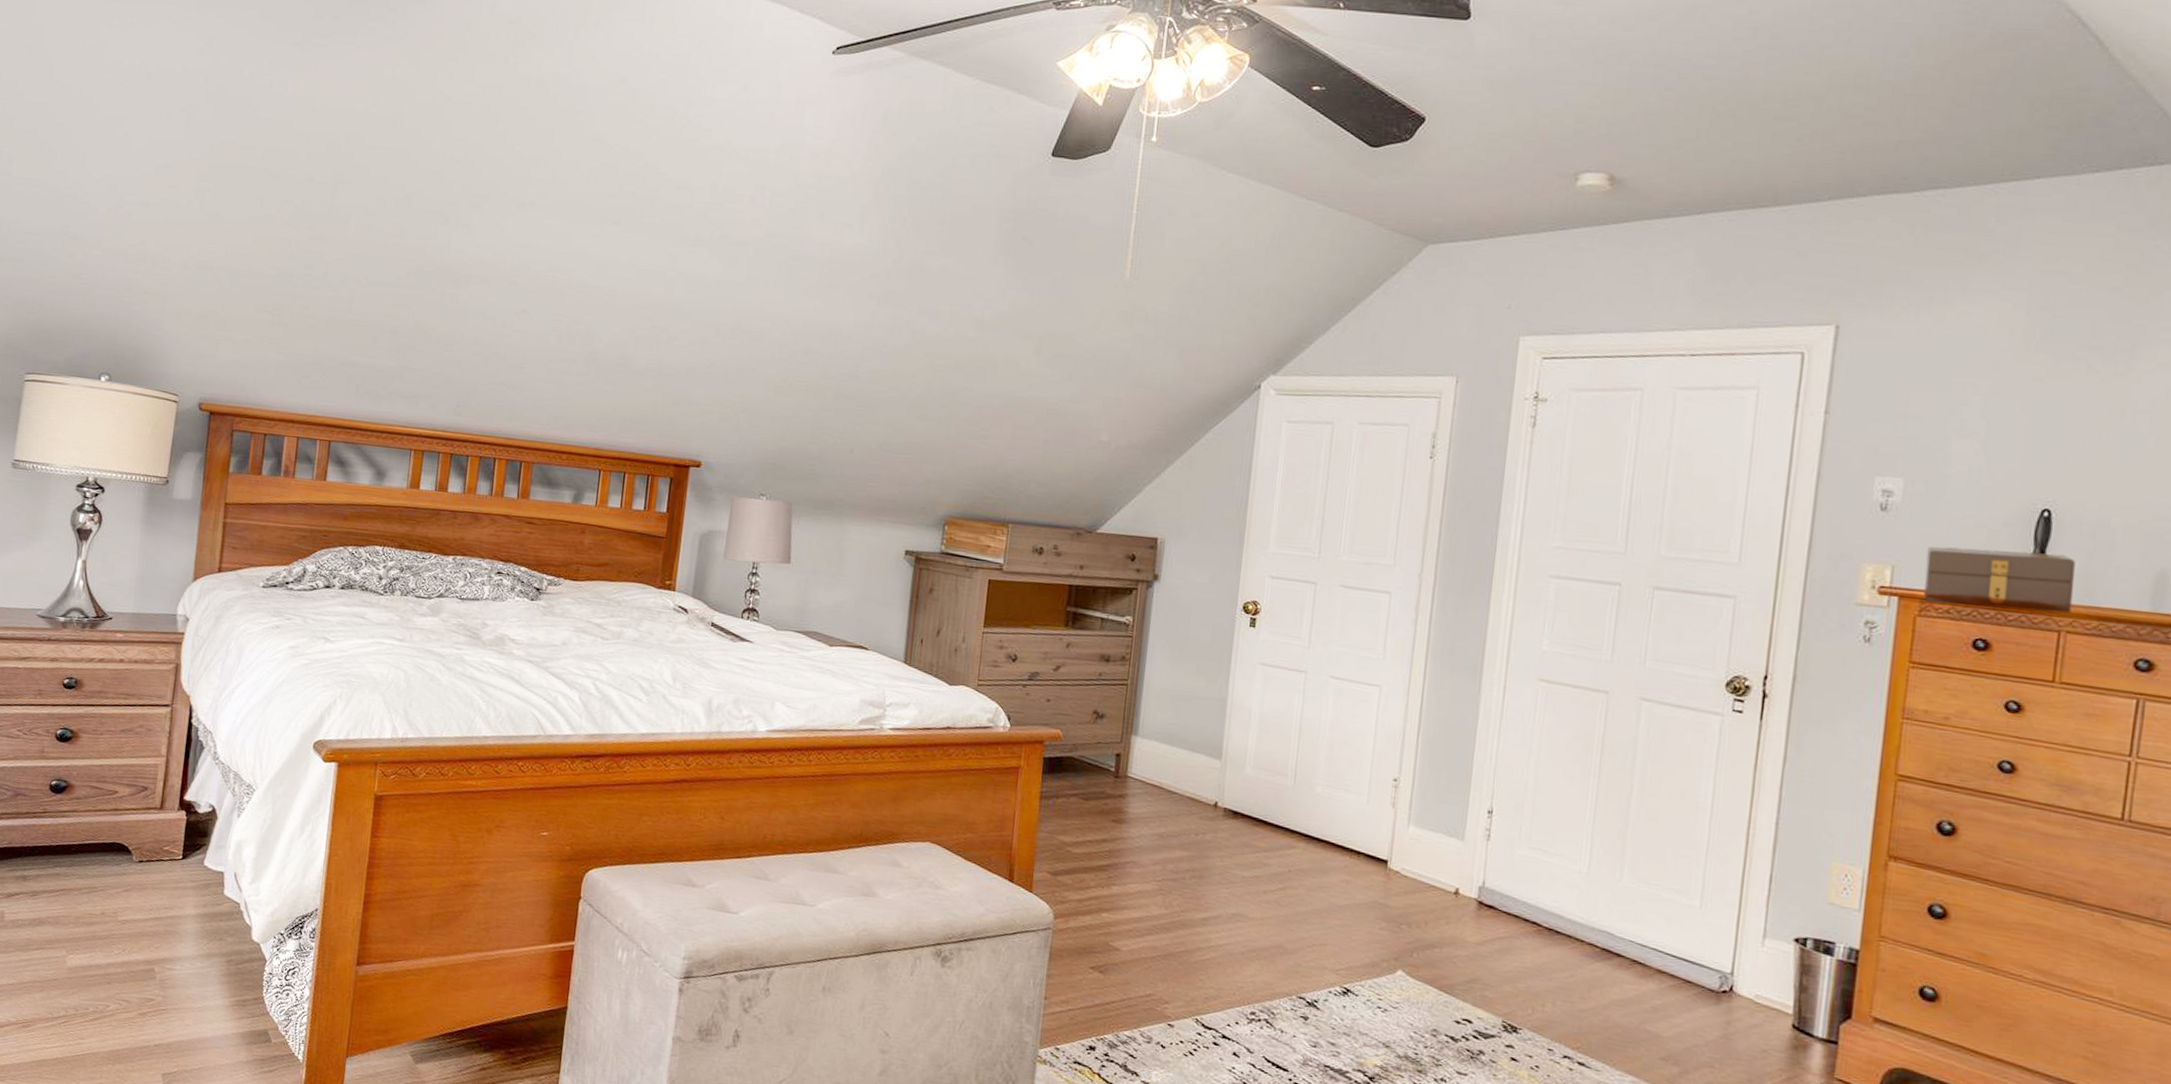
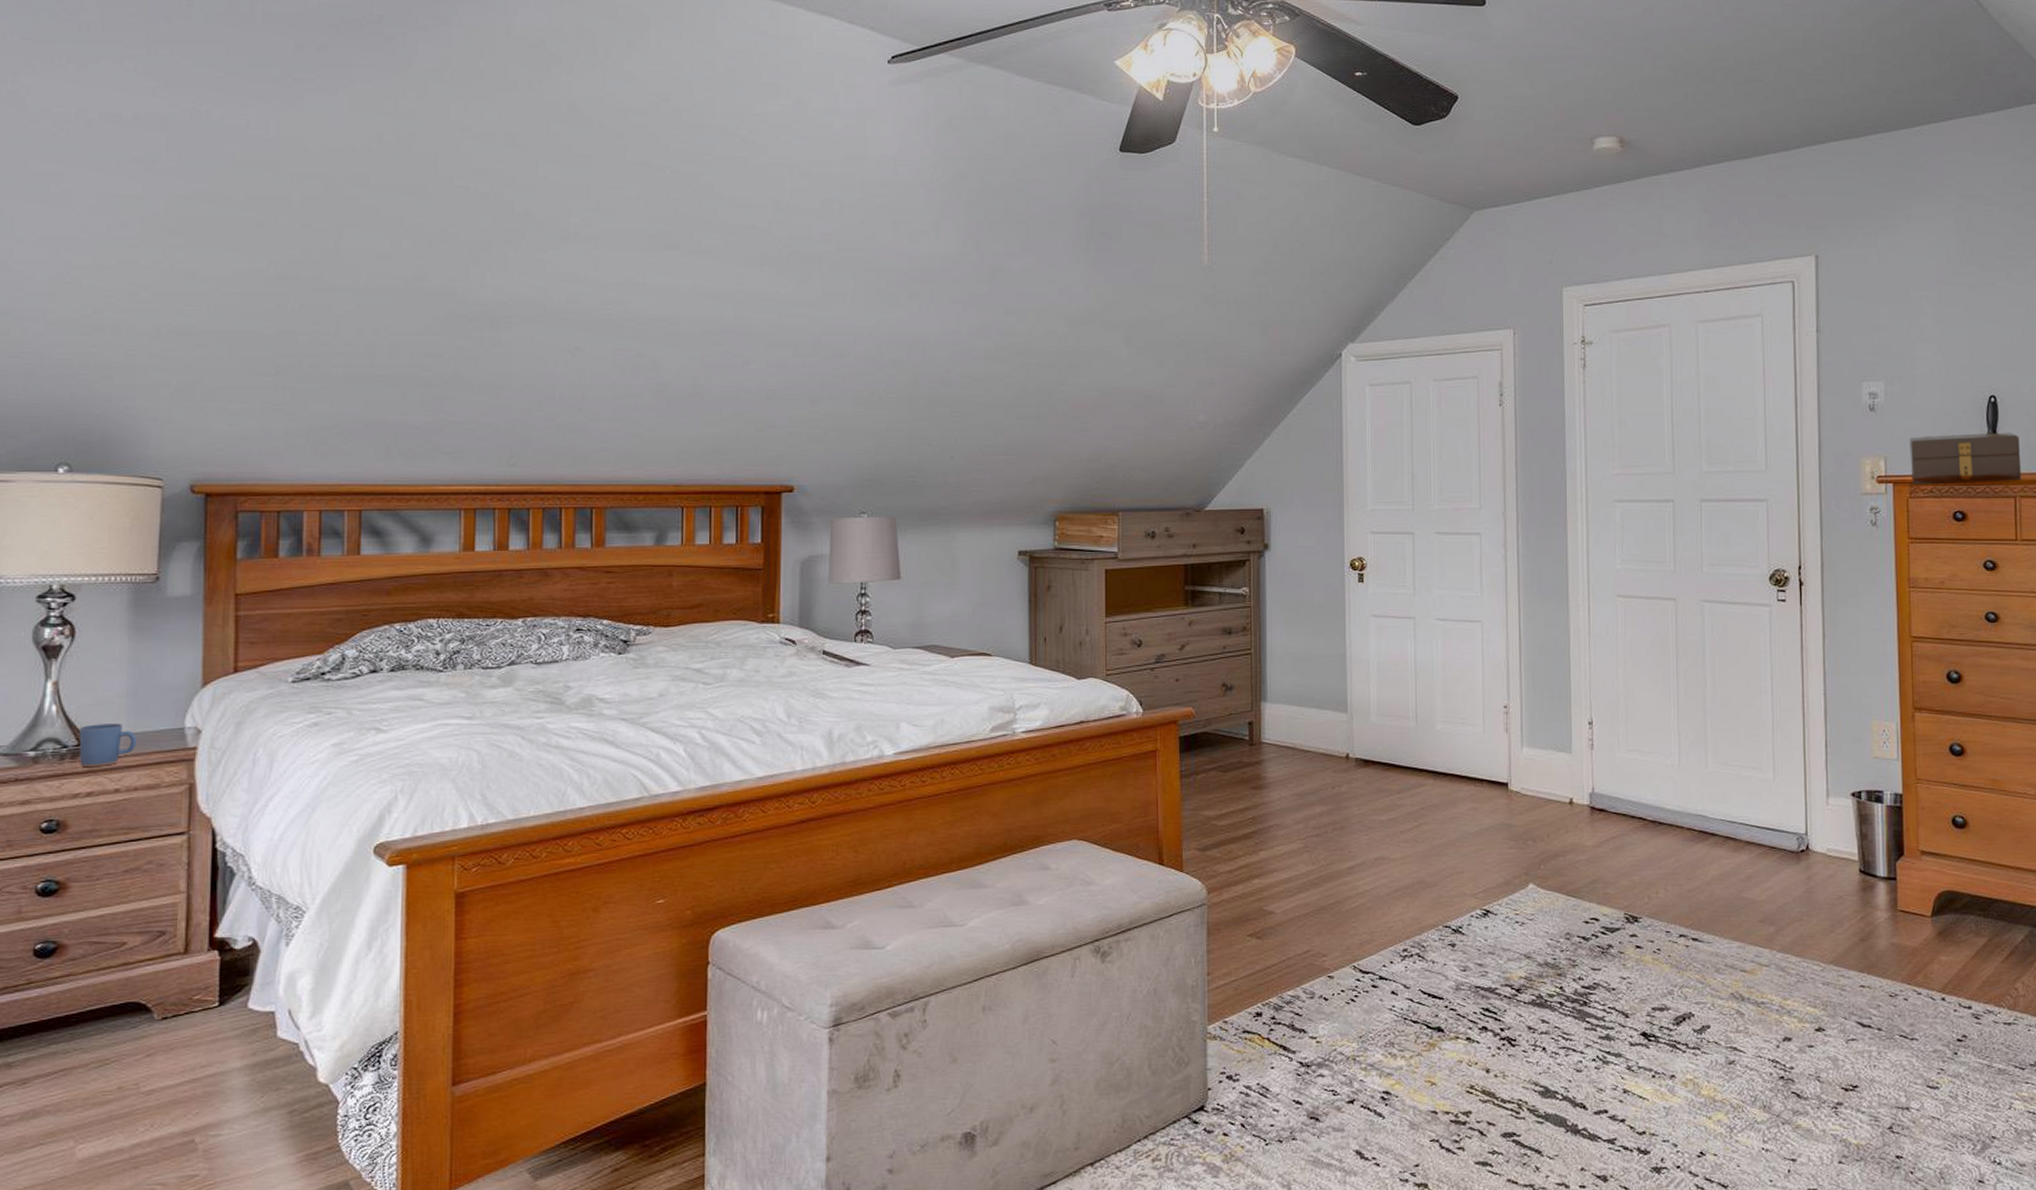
mug: none [96,601,141,638] -> present [79,723,138,768]

